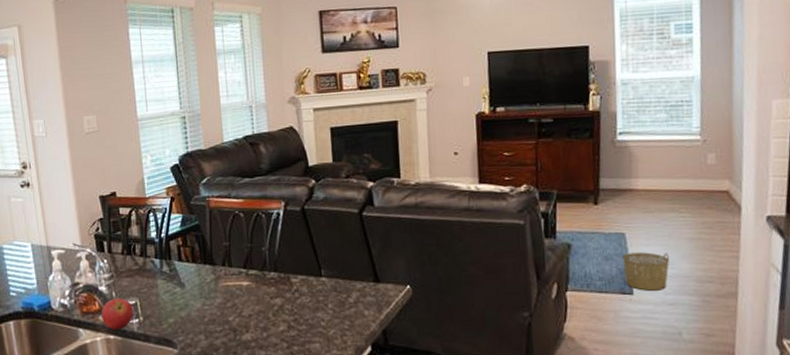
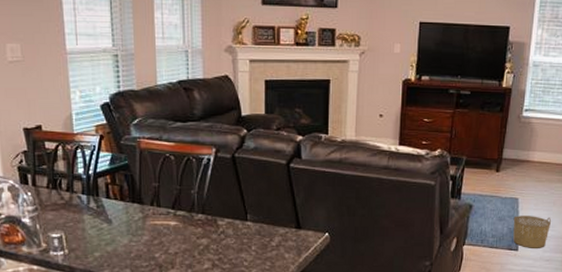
fruit: present [101,298,134,330] -> none [24,231,59,261]

